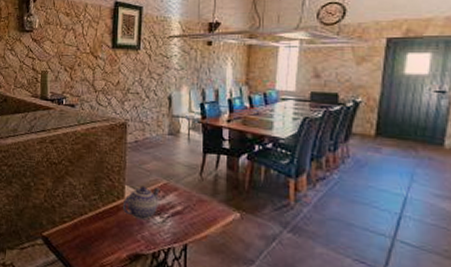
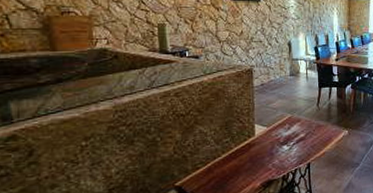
teapot: present [123,186,160,221] -> none [254,121,286,152]

